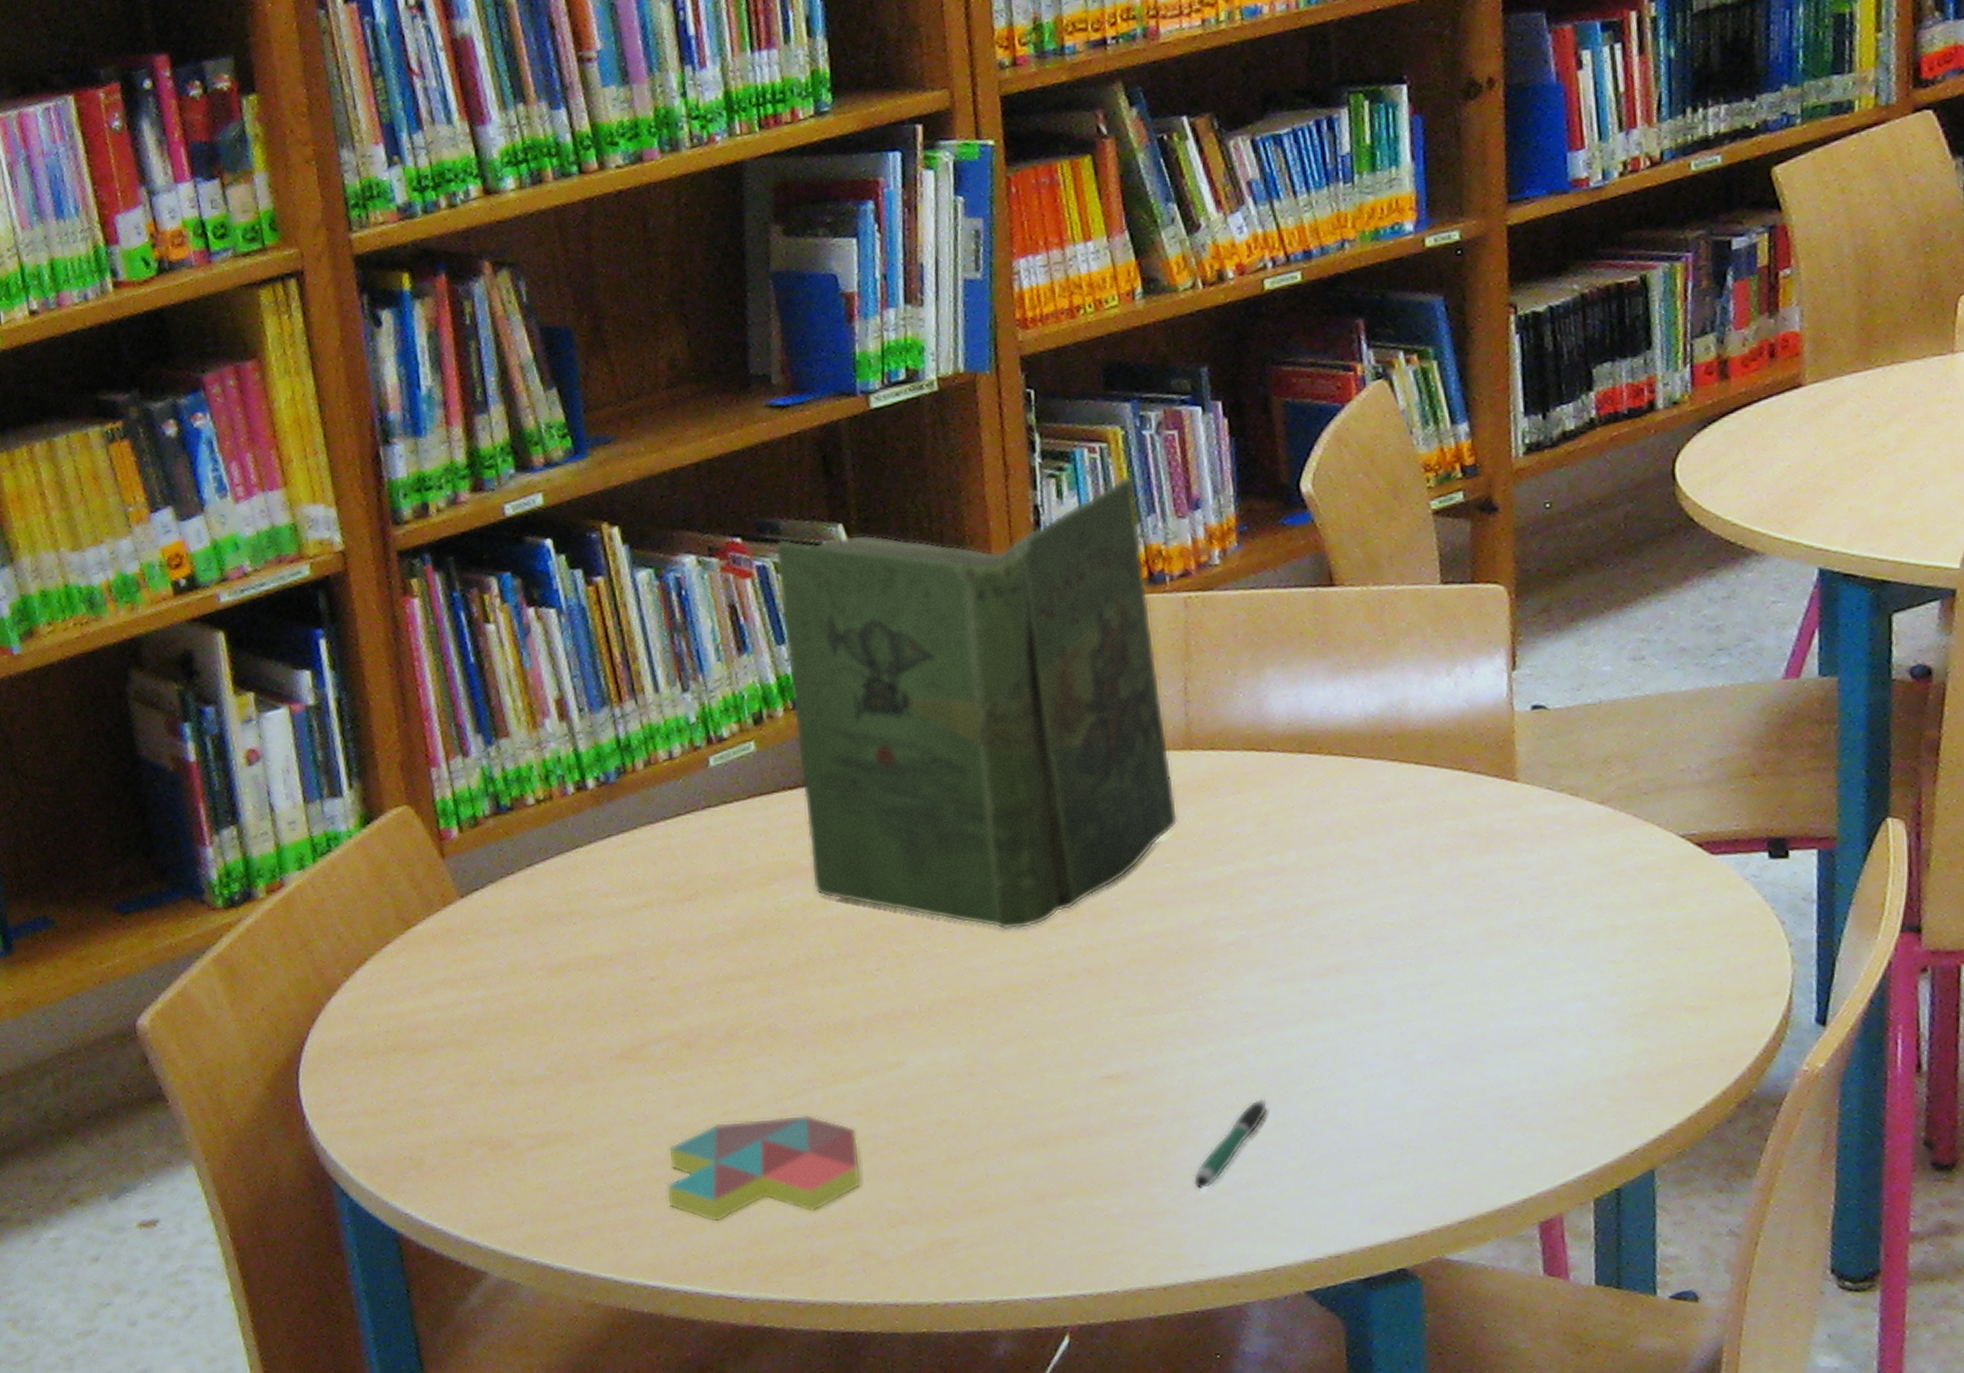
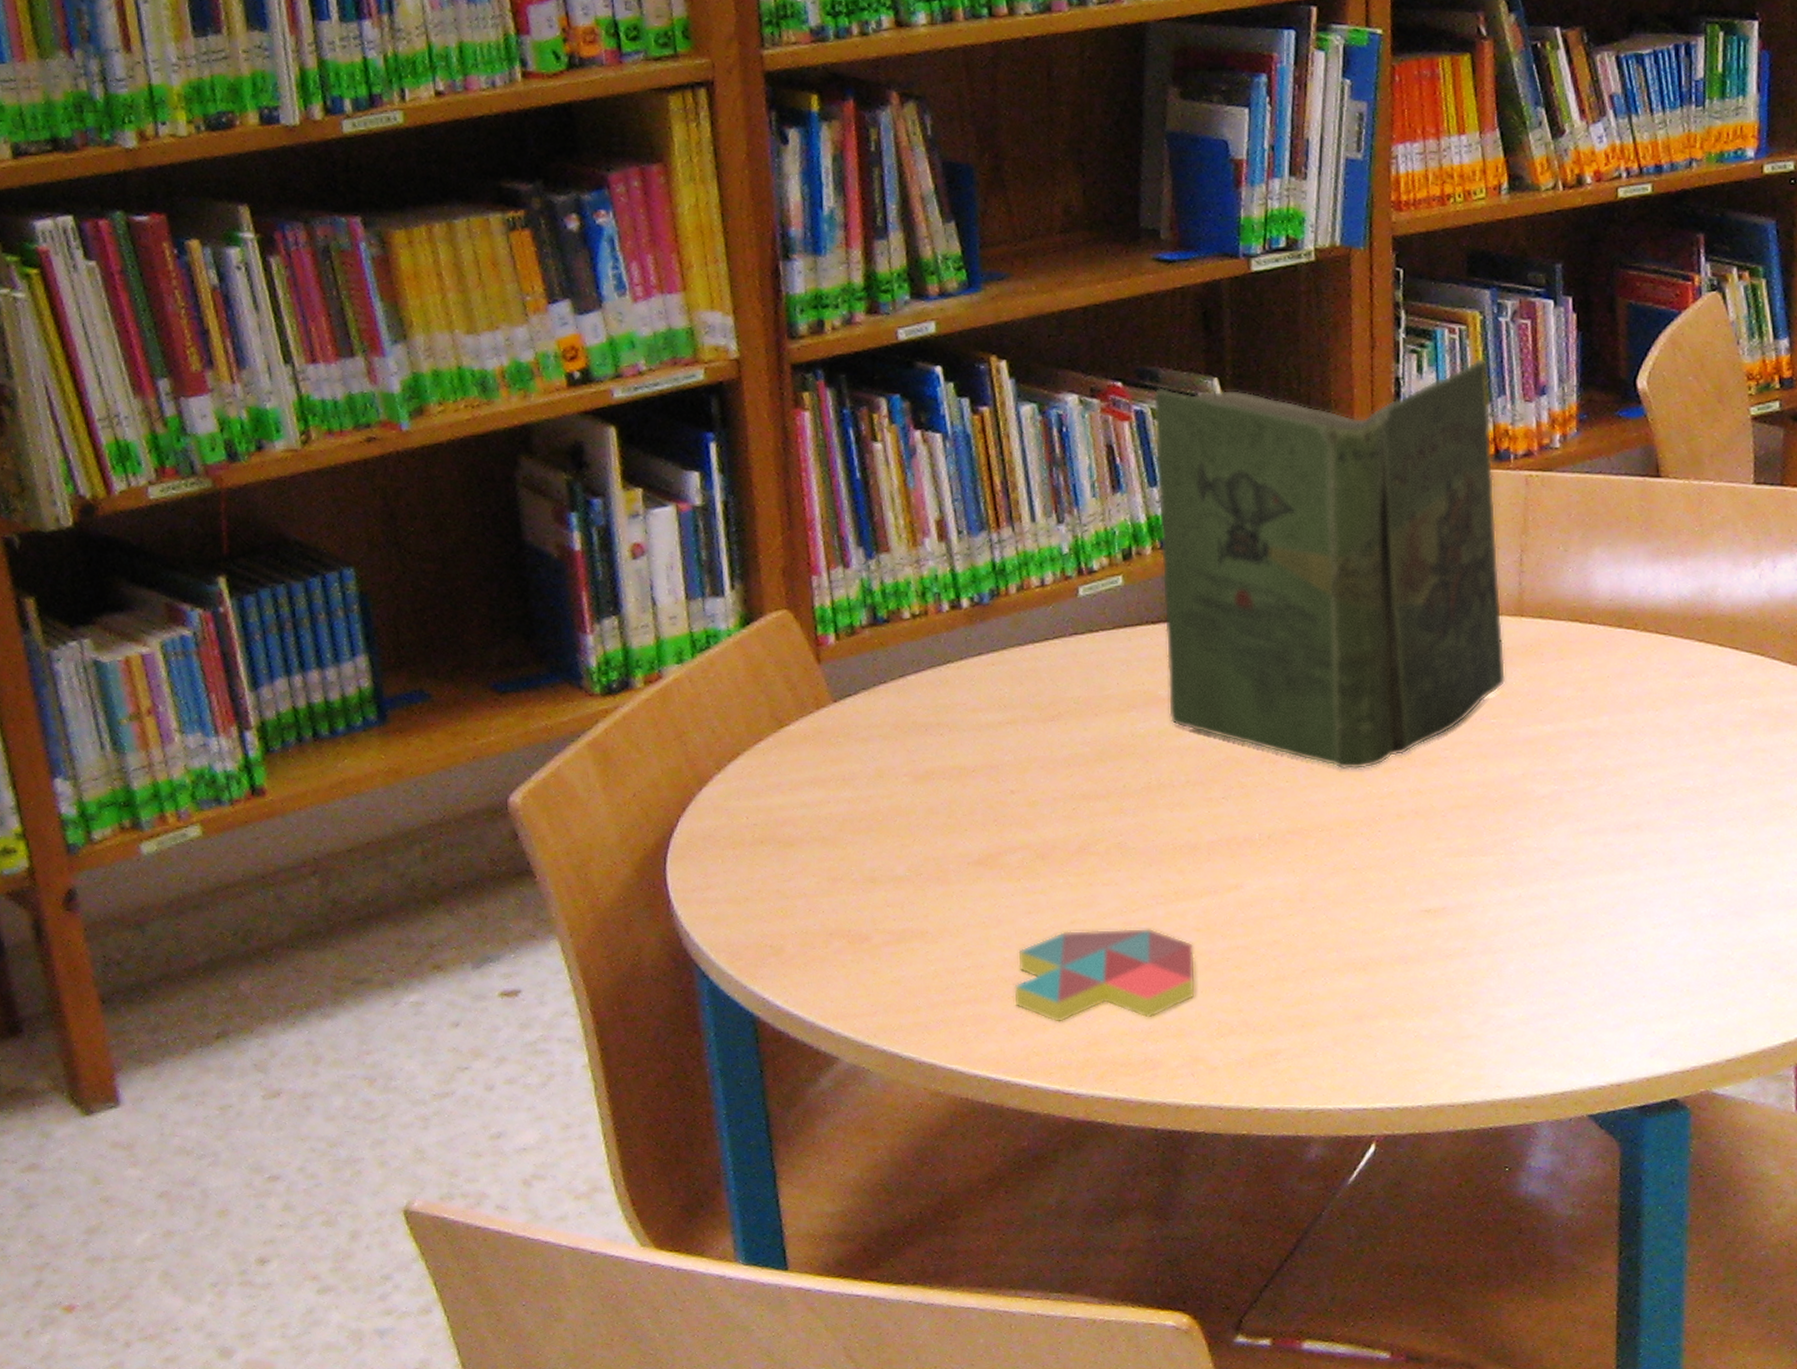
pen: present [1192,1098,1269,1190] -> none [1495,939,1568,1018]

